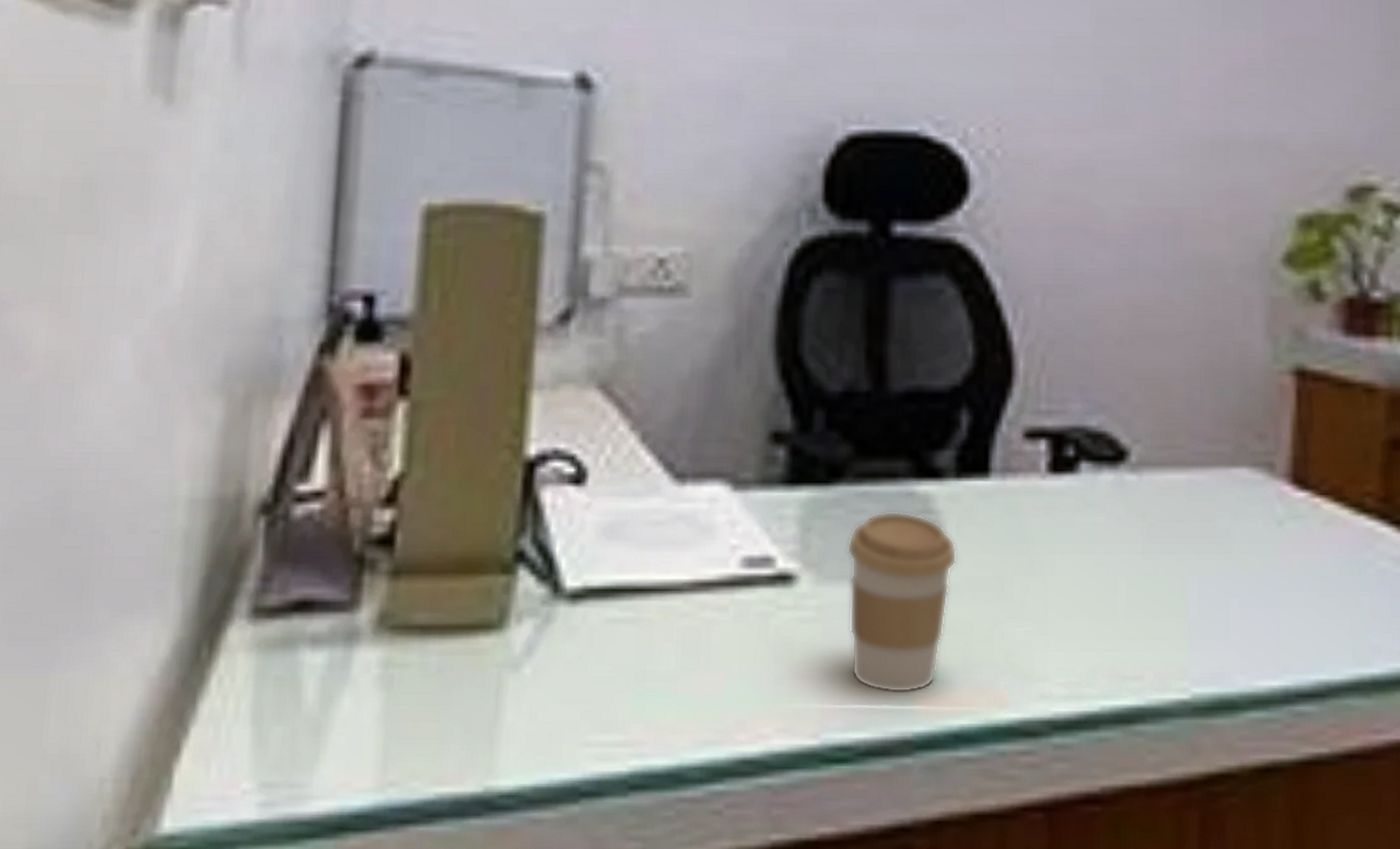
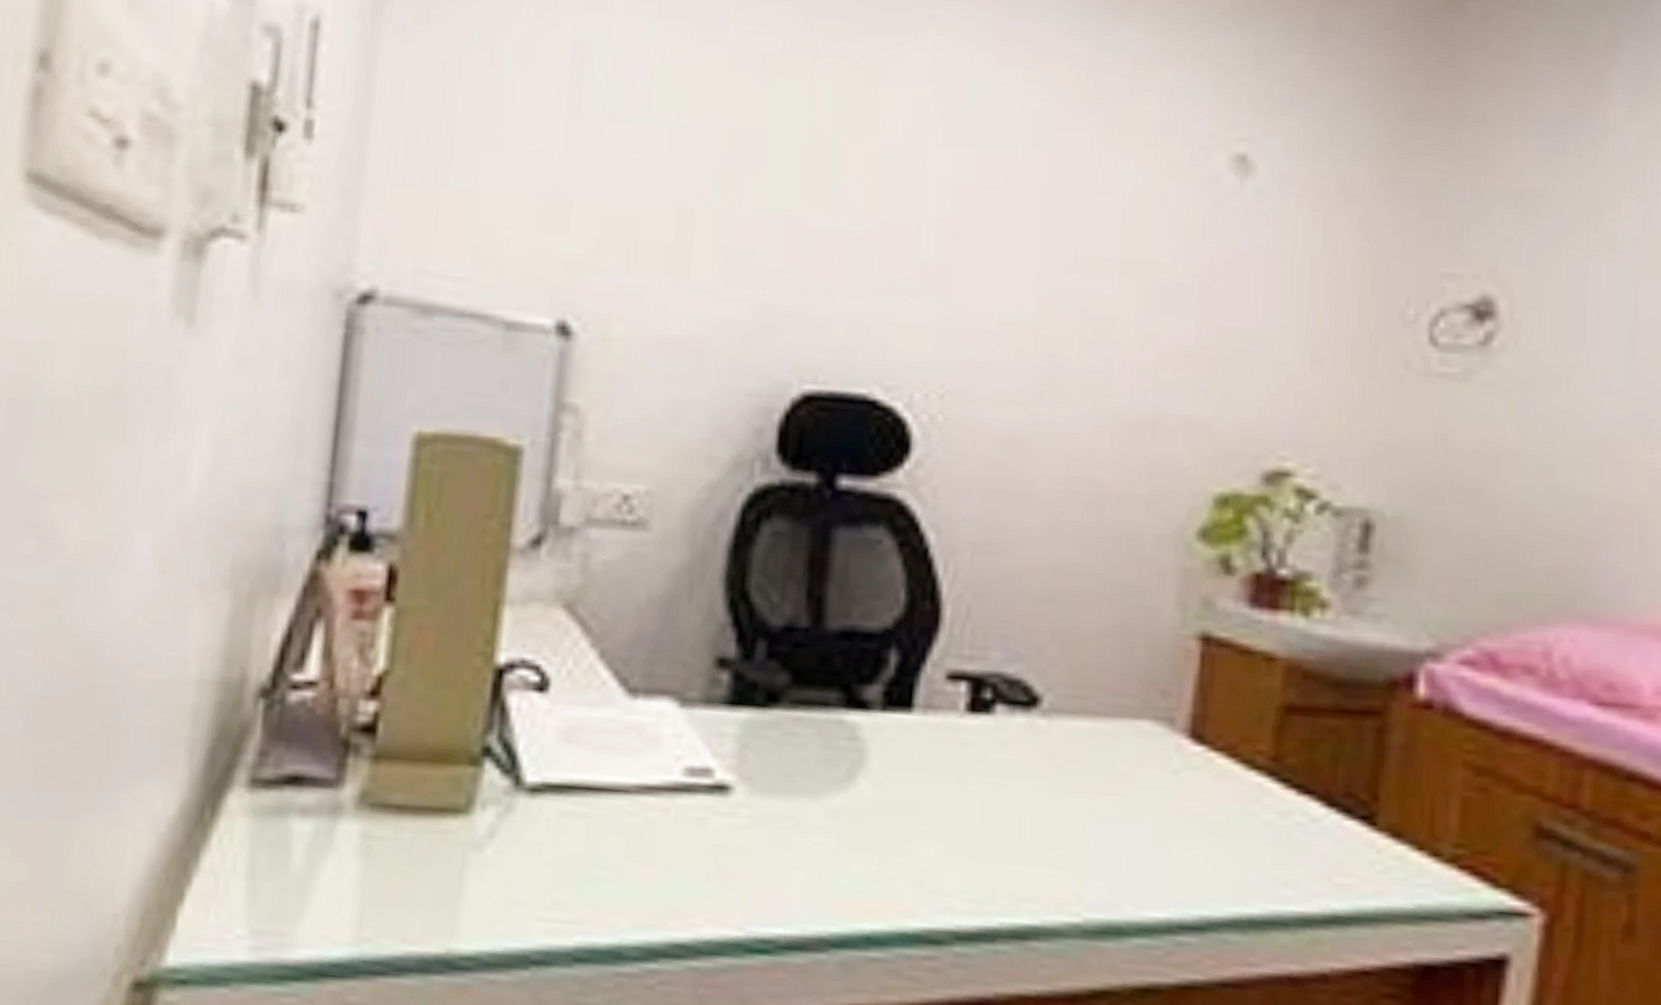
coffee cup: present [846,511,957,694] -> none [776,735,879,898]

